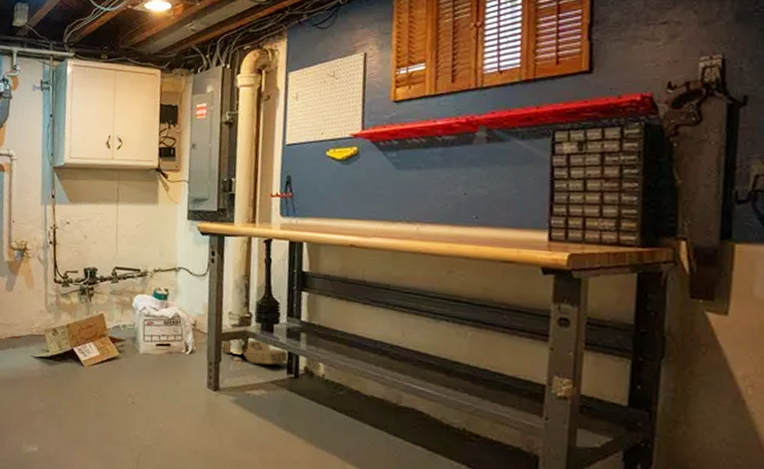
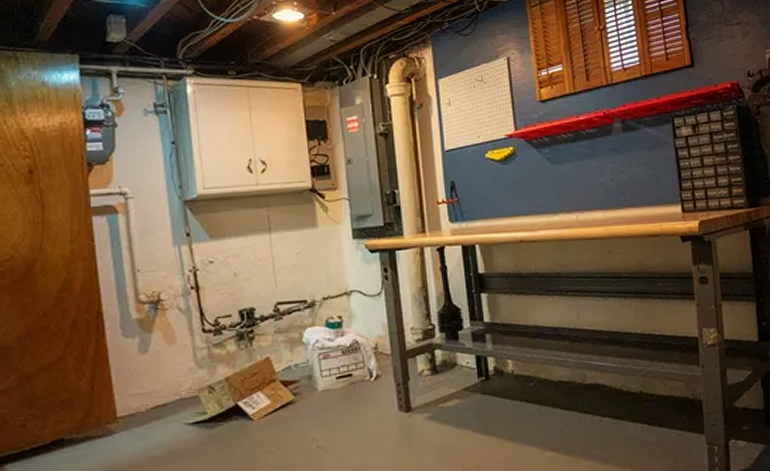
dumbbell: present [222,339,291,365] -> none [408,349,480,375]

